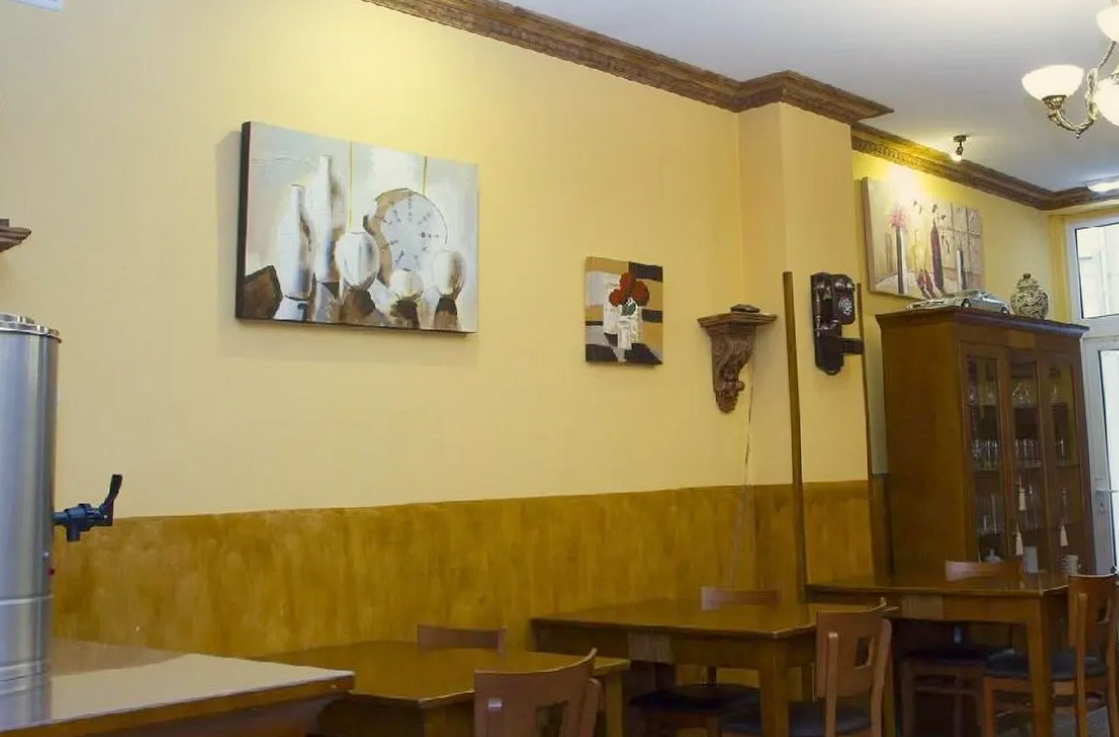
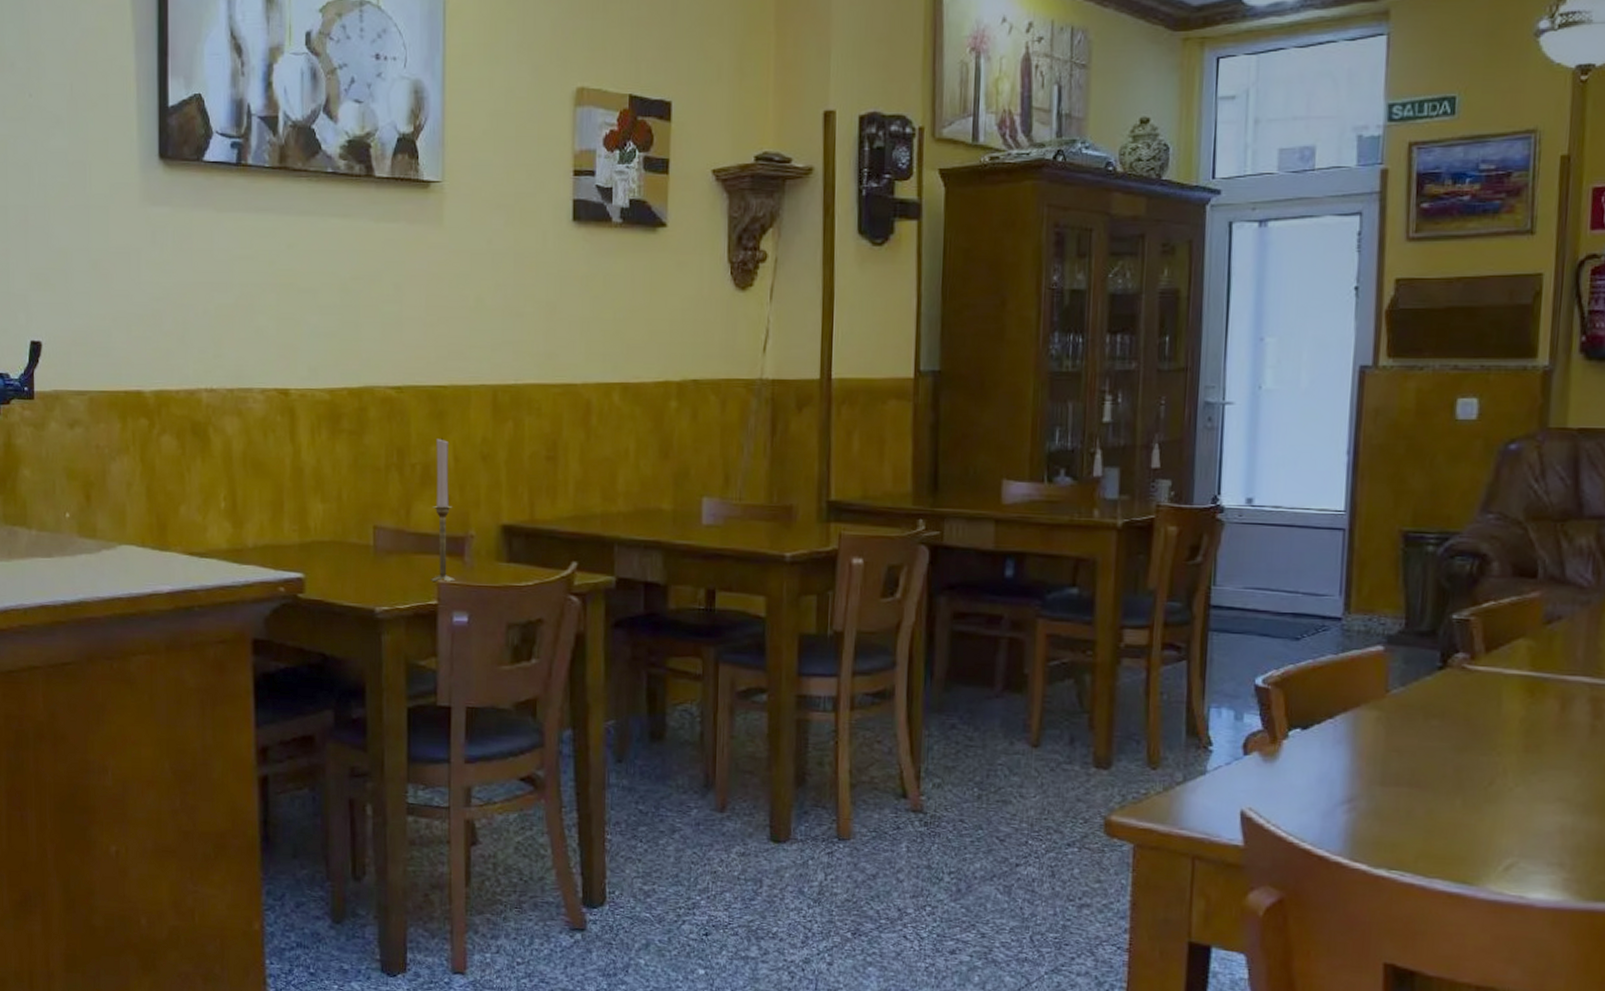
candlestick: none [469,545,491,672] -> present [431,437,456,582]

